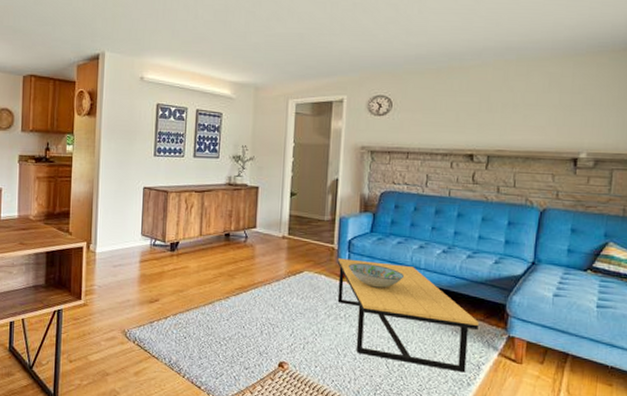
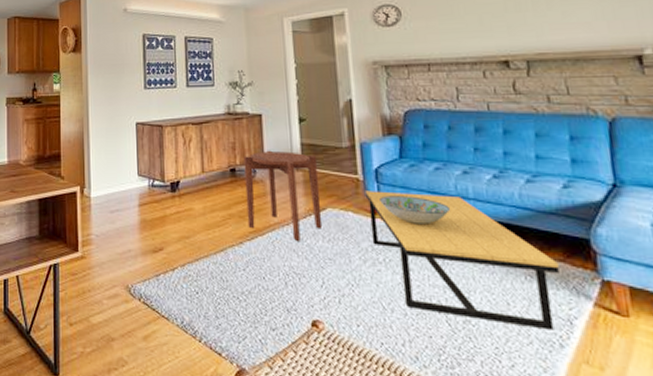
side table: none [235,219,301,298] -> present [243,150,323,241]

